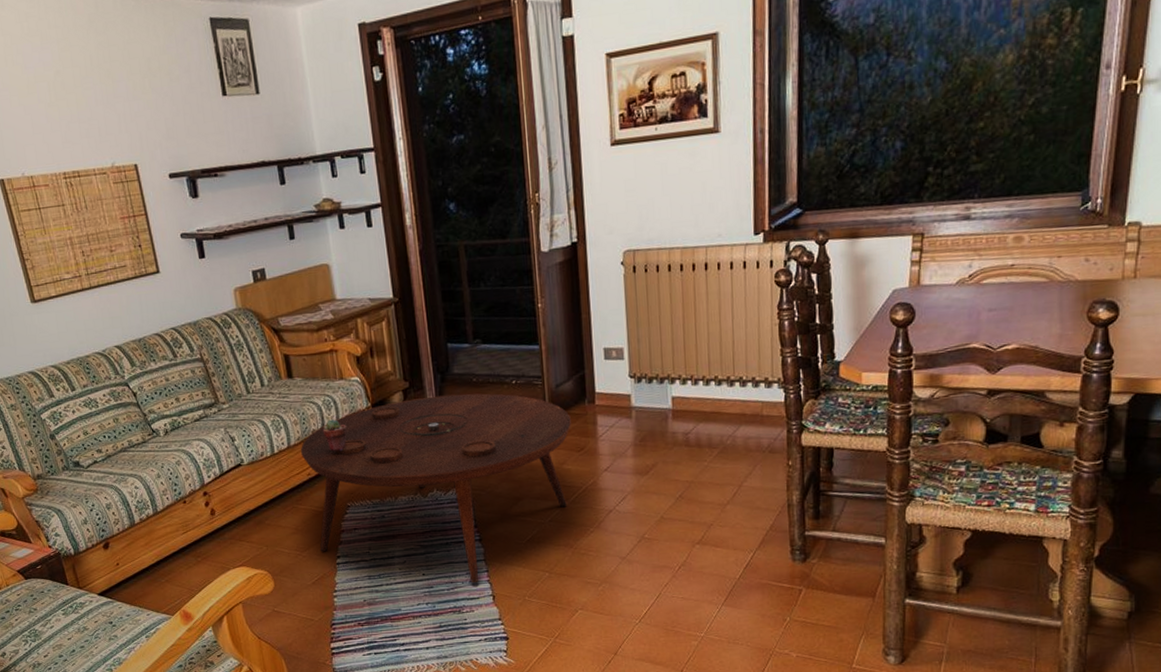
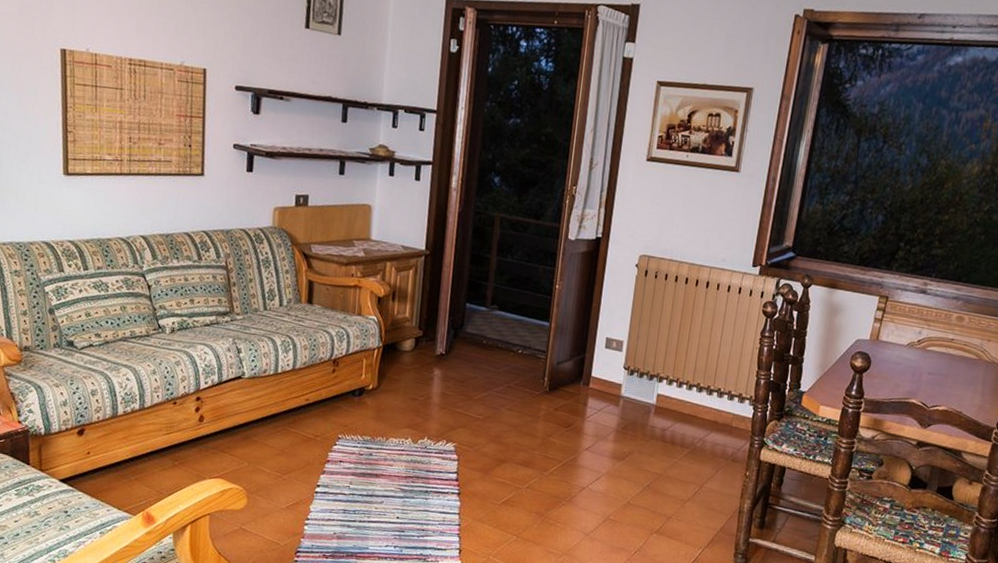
coffee table: present [300,393,572,583] -> none [302,347,566,535]
potted succulent: present [322,419,347,451] -> none [330,351,354,383]

